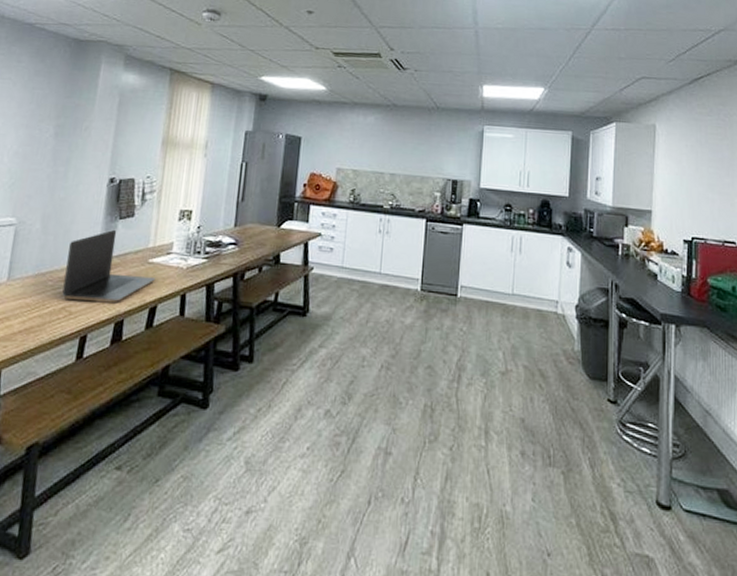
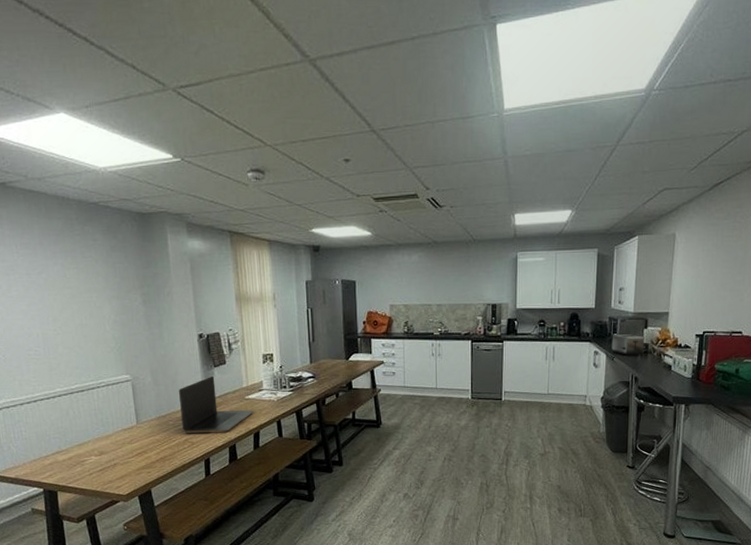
toaster: none [587,230,625,258] -> present [611,334,644,355]

